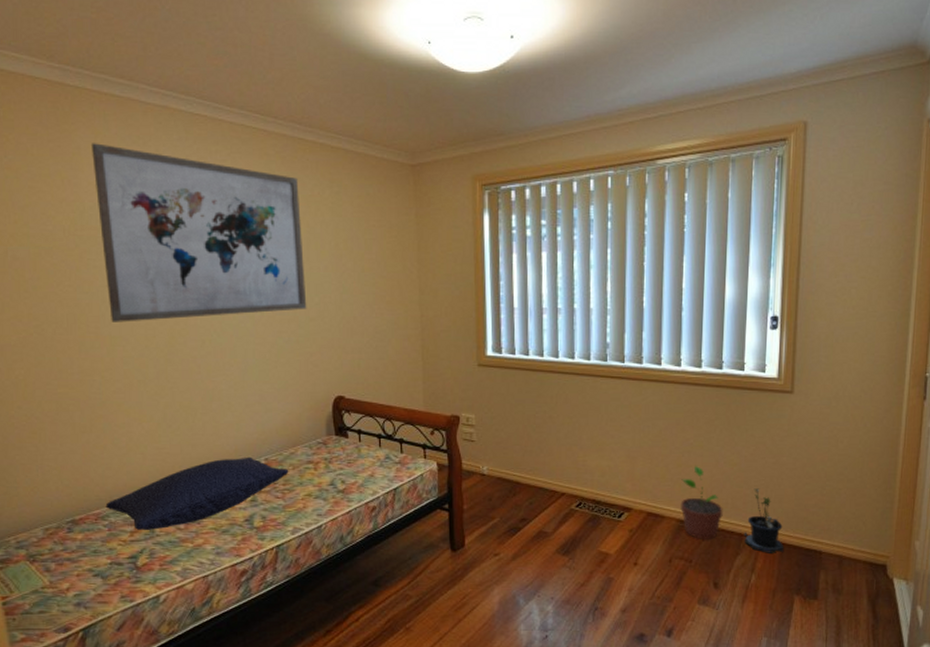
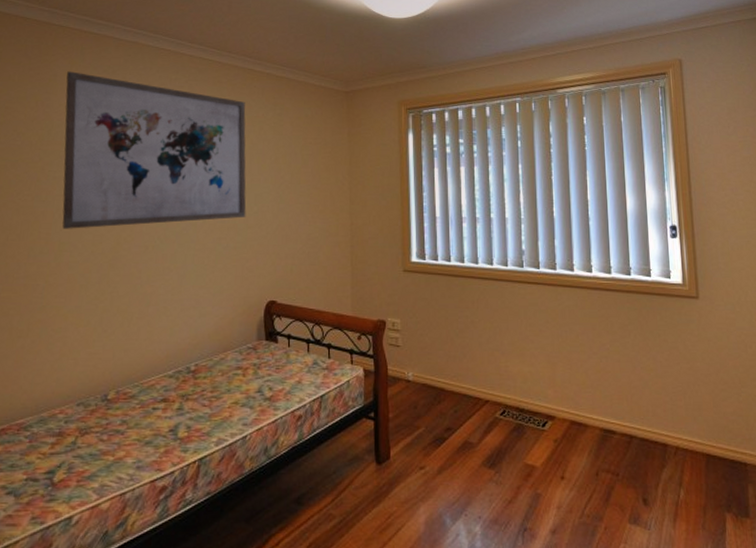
pillow: present [105,457,289,530] -> none [30,362,218,441]
potted plant: present [680,466,723,539] -> none [601,372,645,450]
potted plant: present [744,488,784,553] -> none [668,395,710,465]

